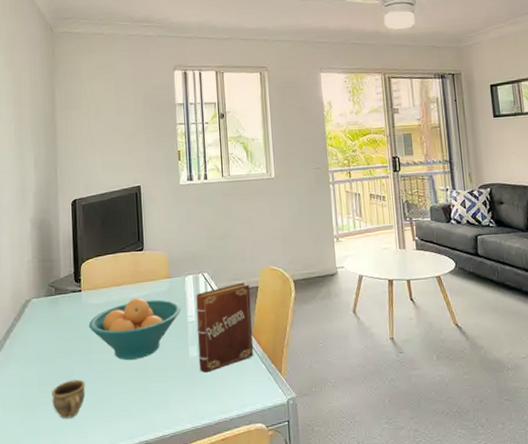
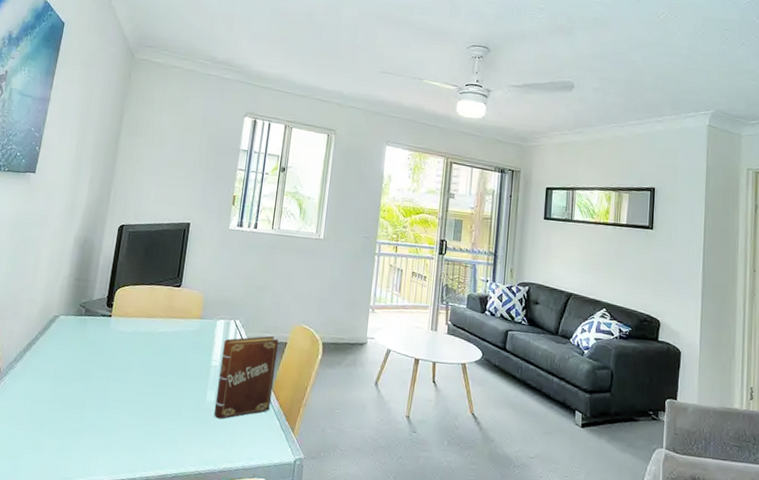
cup: present [52,379,86,418] -> none [60,403,97,441]
fruit bowl: present [88,297,181,360] -> none [111,332,207,394]

